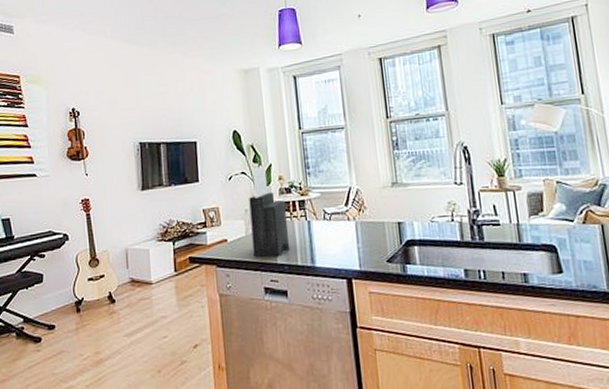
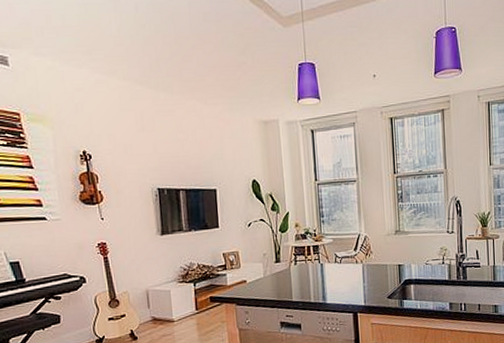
knife block: present [249,166,290,257] -> none [267,214,305,296]

